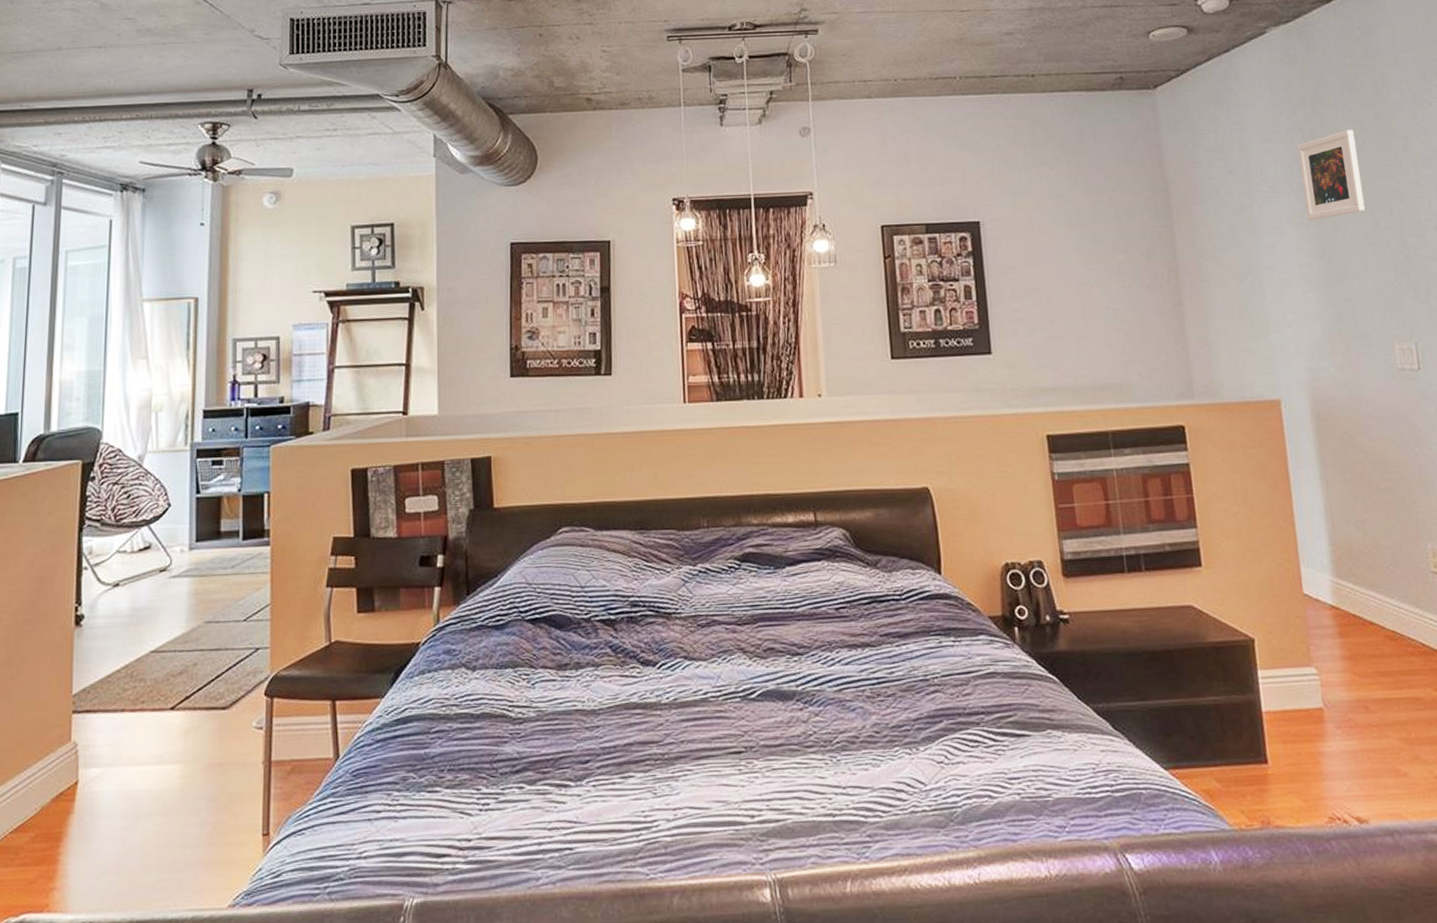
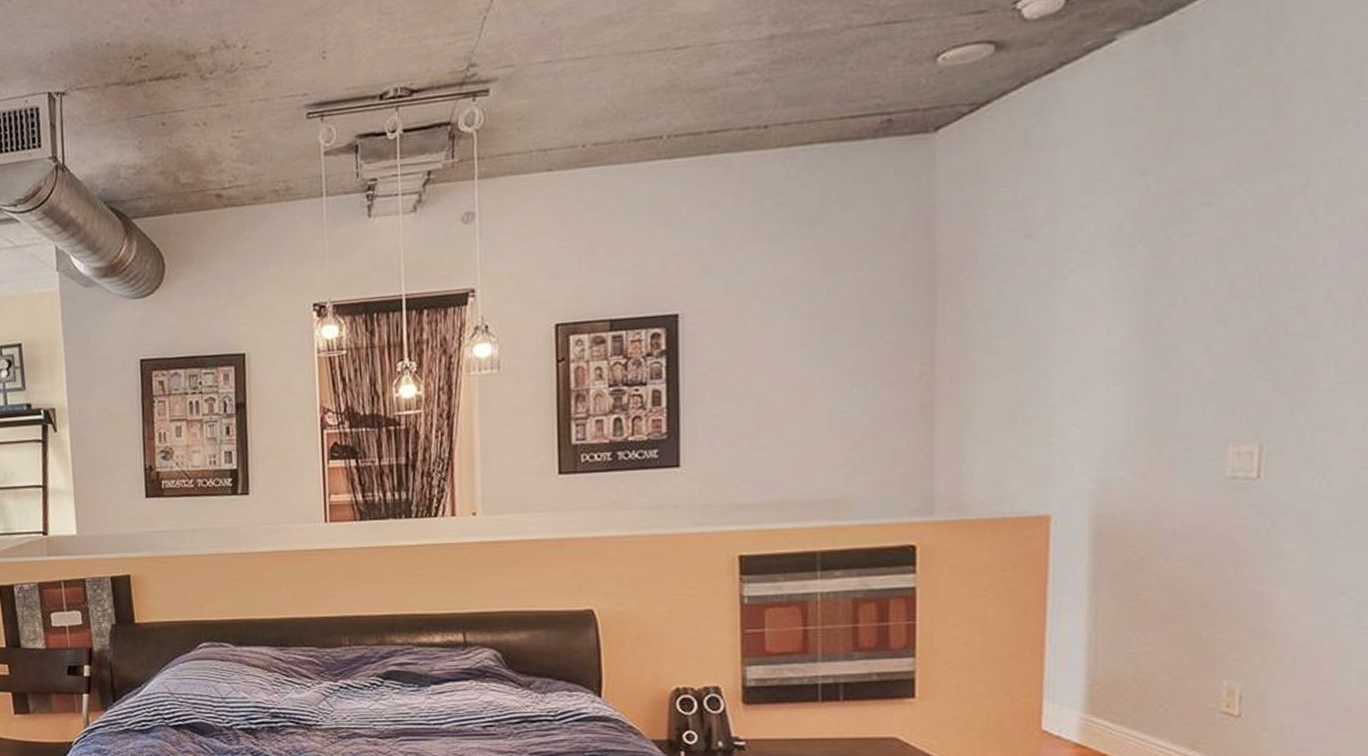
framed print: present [1297,130,1366,220] -> none [1132,168,1226,293]

